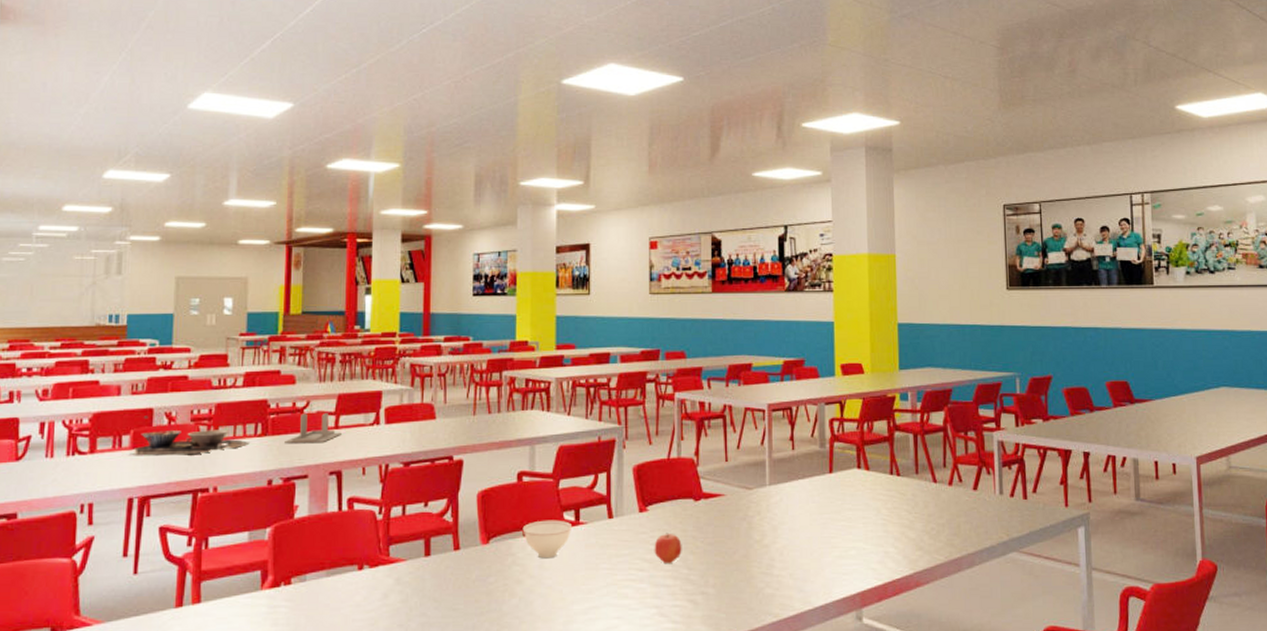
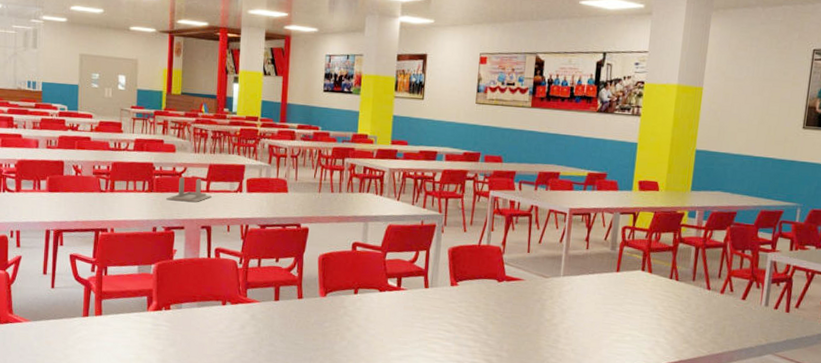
food tray: present [123,416,250,456] -> none [41,166,139,202]
bowl: present [522,520,573,559] -> none [354,283,395,314]
apple: present [654,533,682,564] -> none [460,304,484,330]

